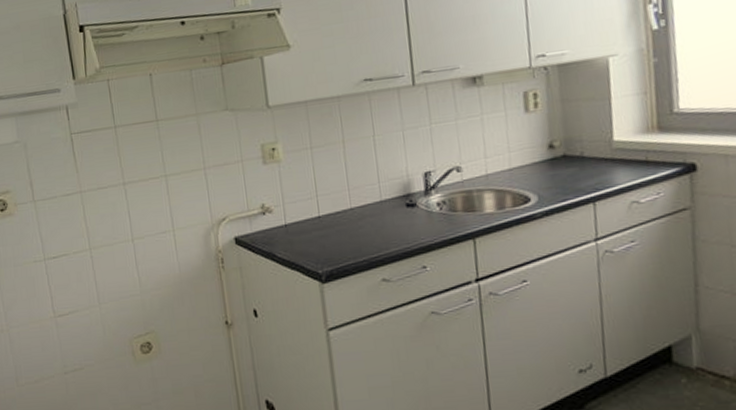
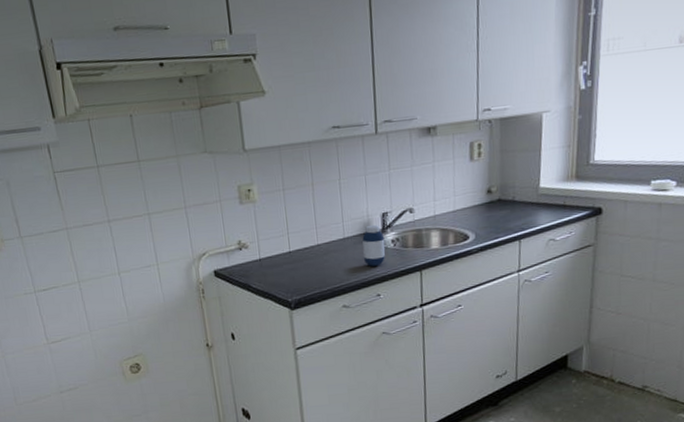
medicine bottle: none [402,185,430,234] -> present [362,224,386,267]

